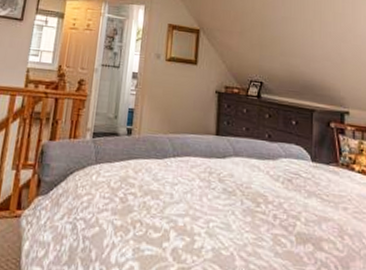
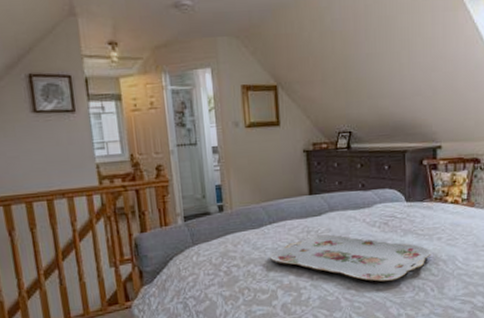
serving tray: none [168,179,336,247] -> present [270,234,431,282]

